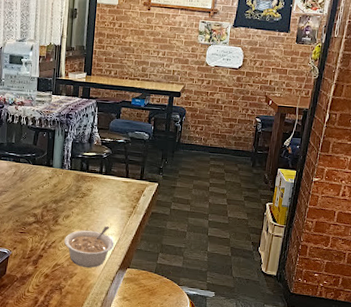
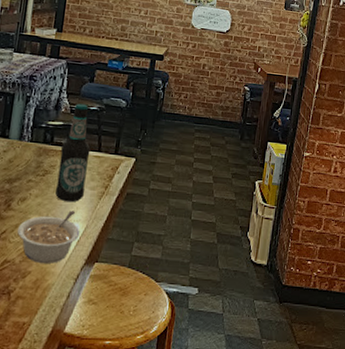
bottle: none [92,137,120,220] -> present [55,103,91,202]

